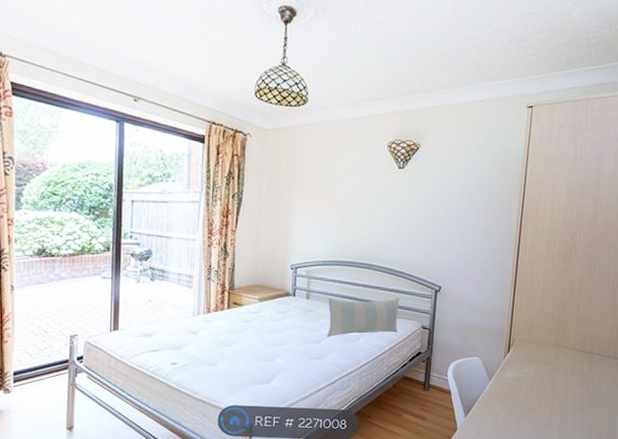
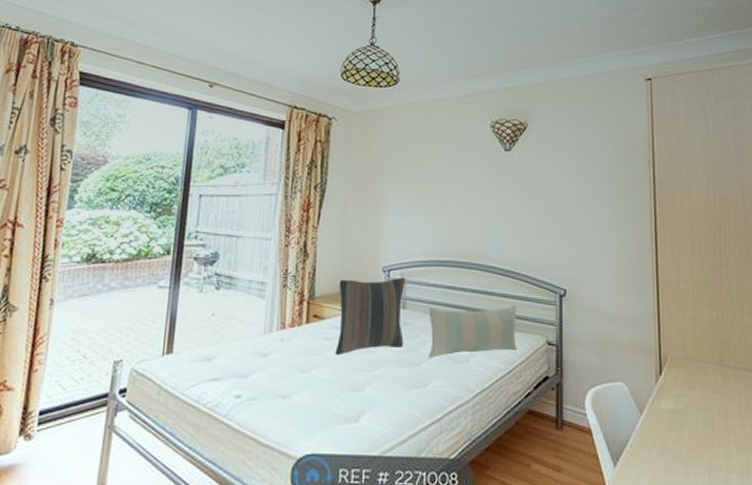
pillow: none [251,273,310,334] -> present [335,277,406,356]

